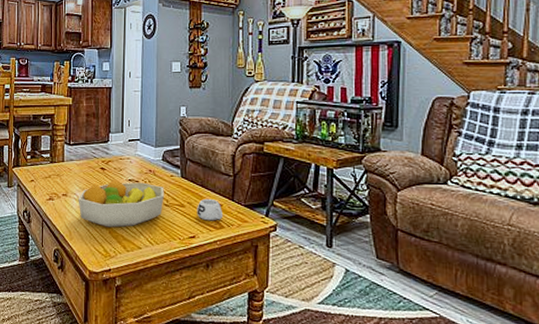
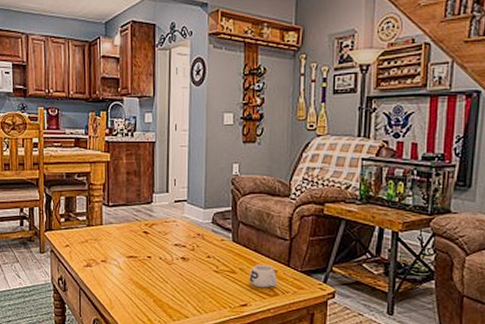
fruit bowl: present [78,179,164,228] -> none [118,244,214,296]

